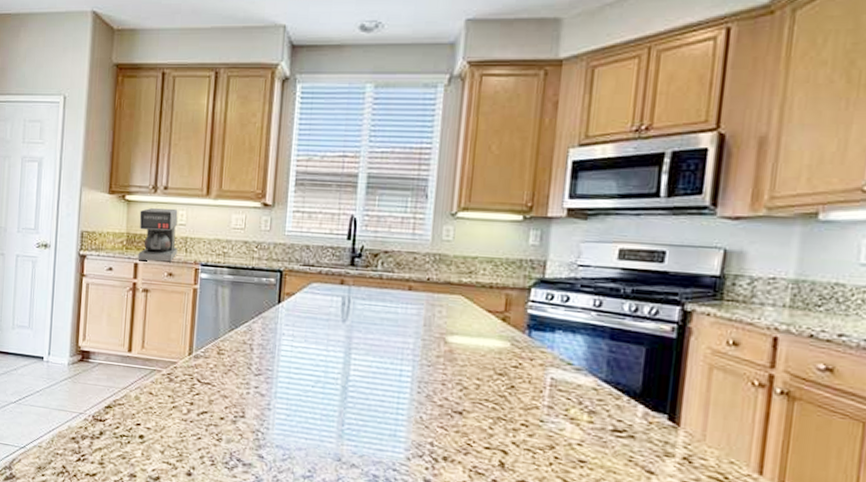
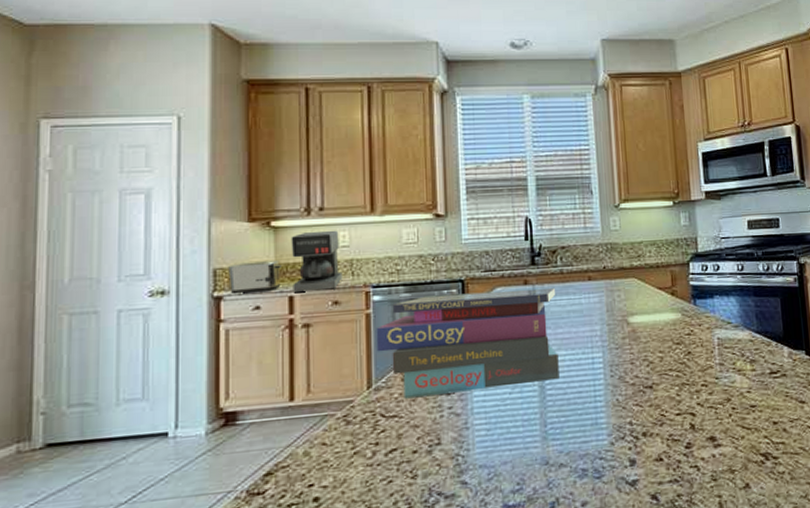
toaster: none [91,228,131,256] -> present [228,260,282,295]
books: none [199,280,371,384] -> present [376,287,560,399]

